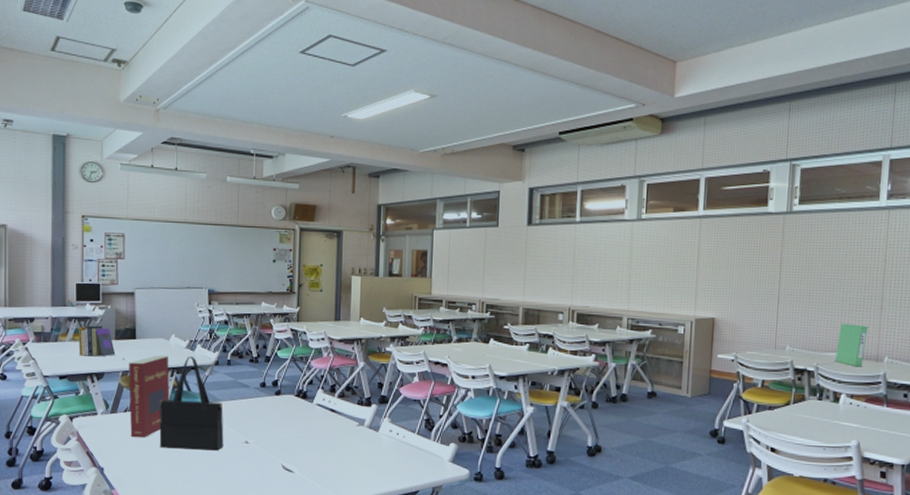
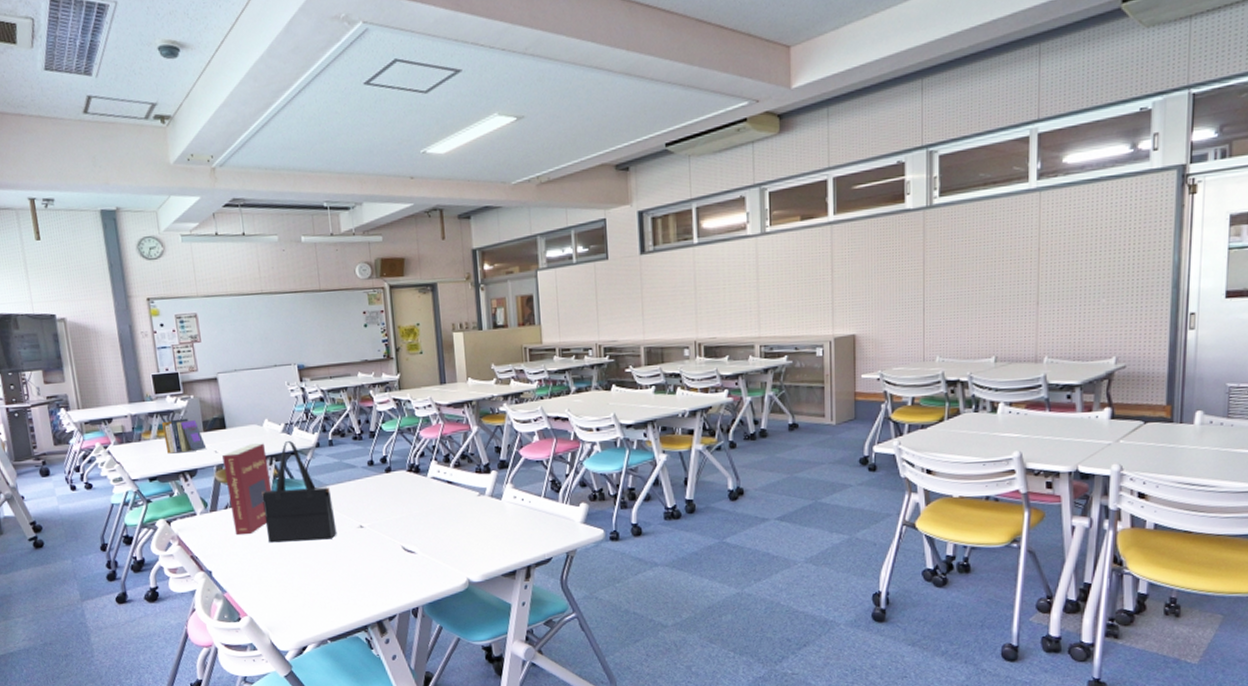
binder: present [835,323,869,367] -> none [990,324,1025,372]

